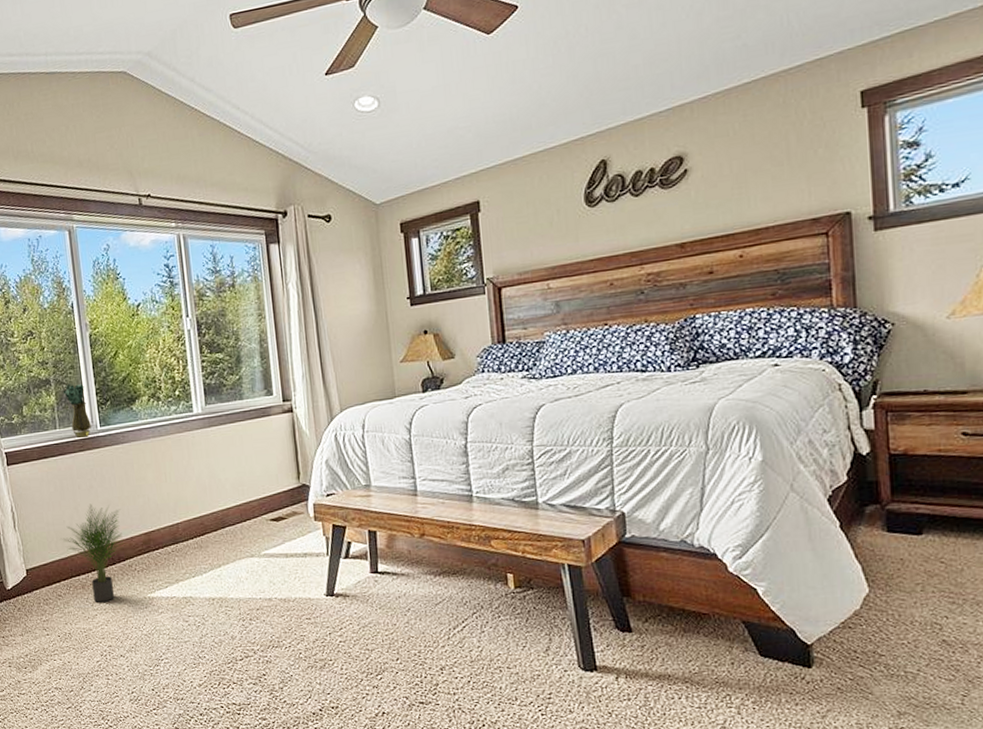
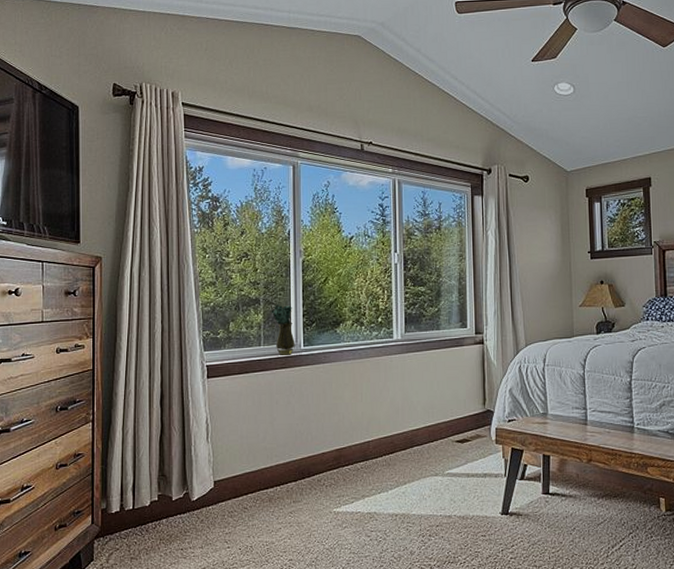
potted plant: present [63,503,123,602] -> none [255,419,315,516]

